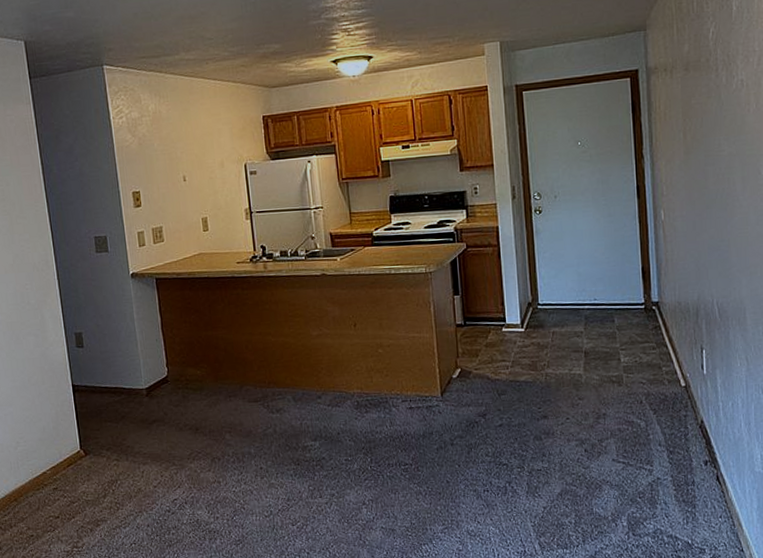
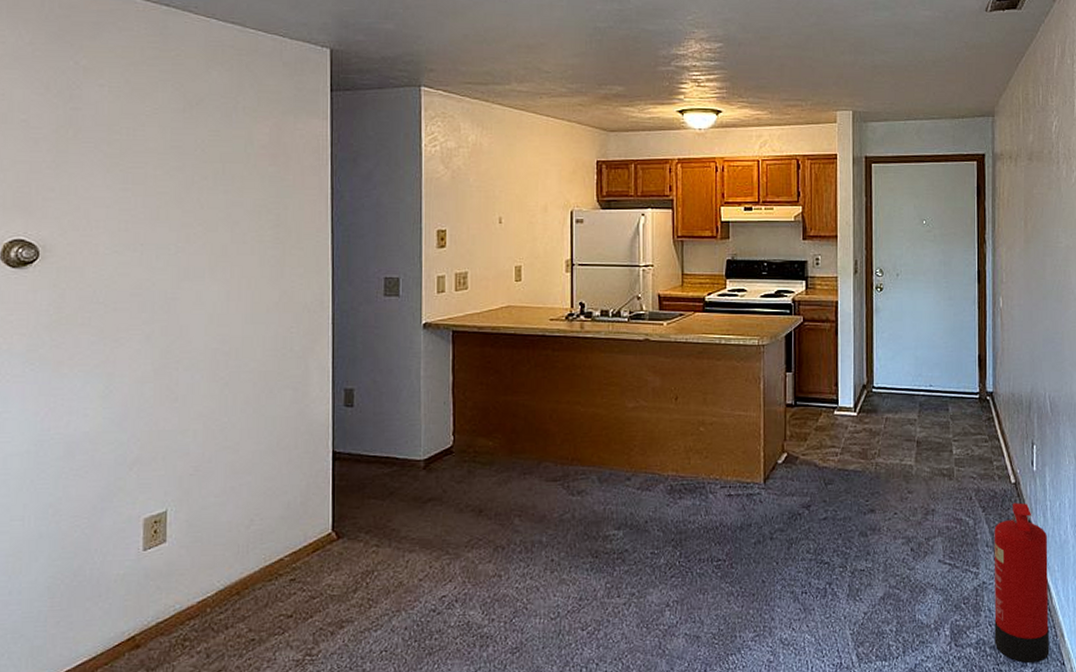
fire extinguisher: none [666,404,728,550] -> present [994,502,1050,663]

